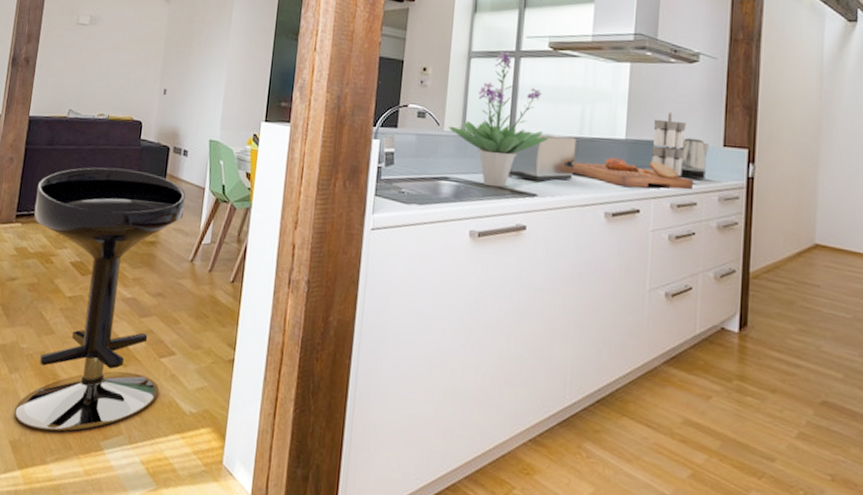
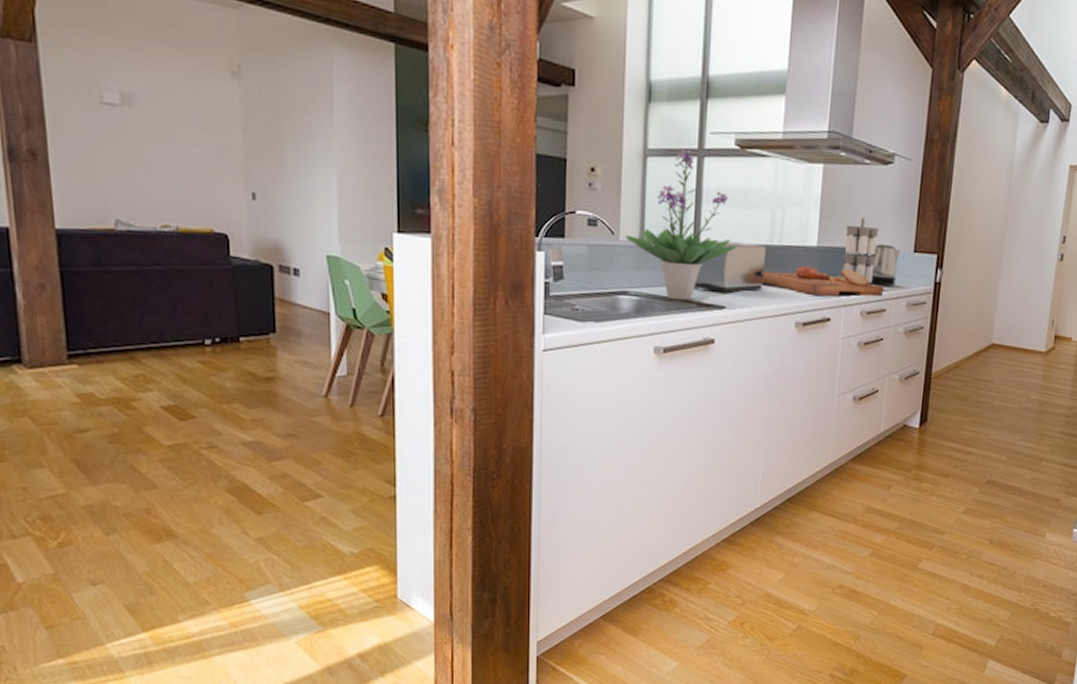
bar stool: present [14,167,185,432] -> none [90,292,308,590]

